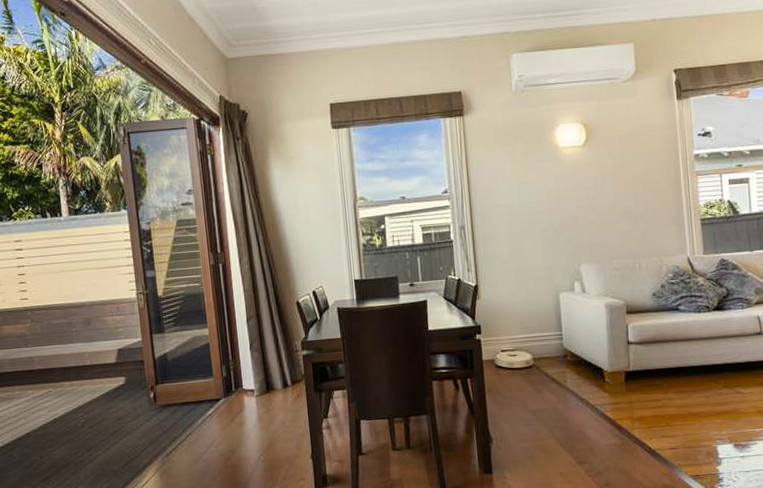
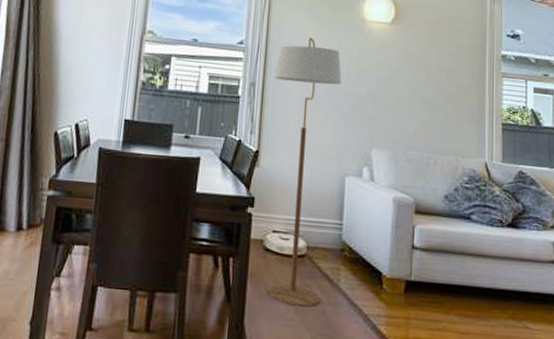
floor lamp: none [480,174,552,409] -> present [266,38,342,308]

